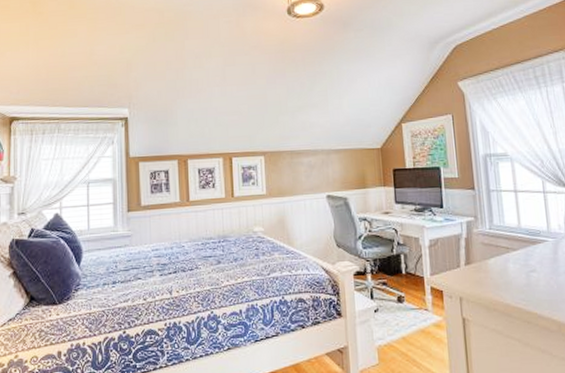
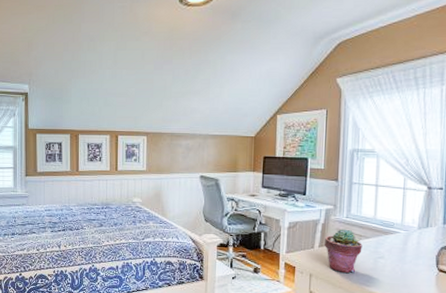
potted succulent: none [470,242,512,292] -> present [325,229,363,273]

